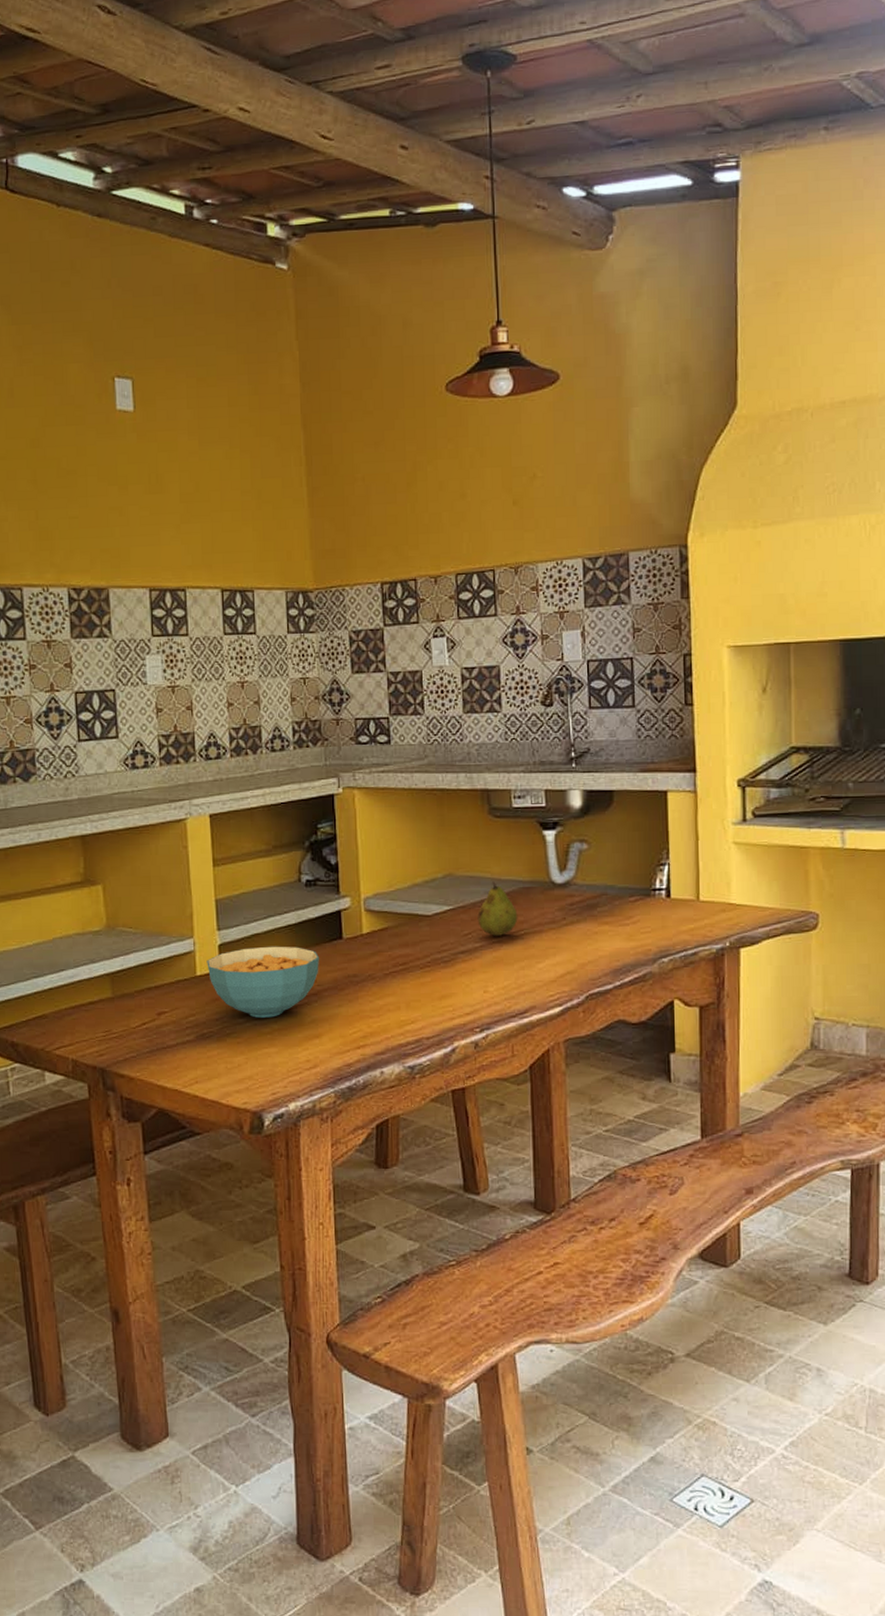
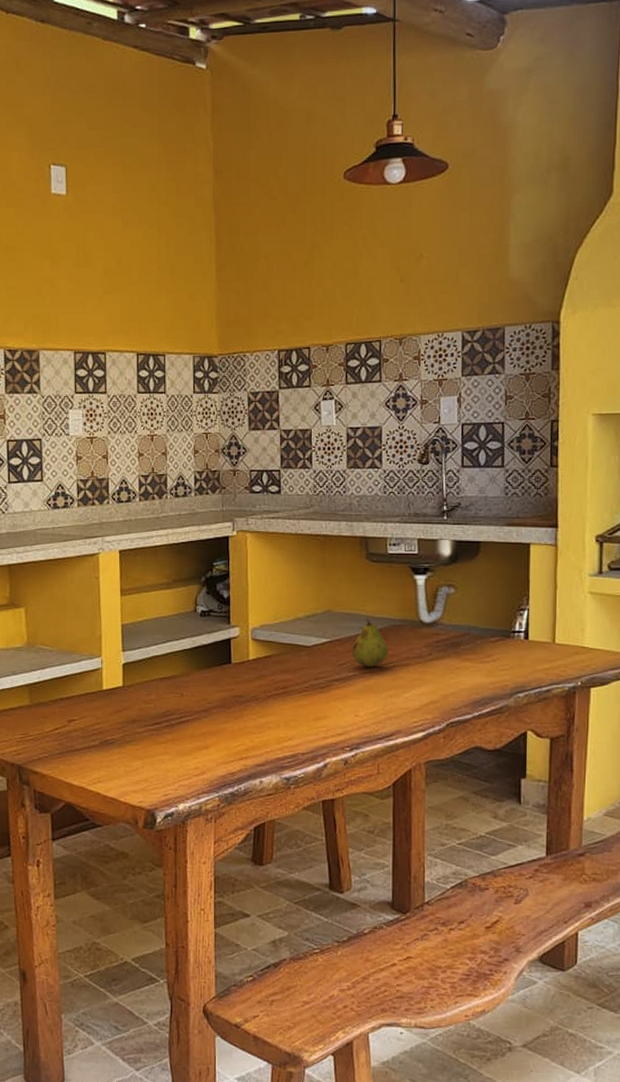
cereal bowl: present [207,946,319,1018] -> none [112,667,210,729]

